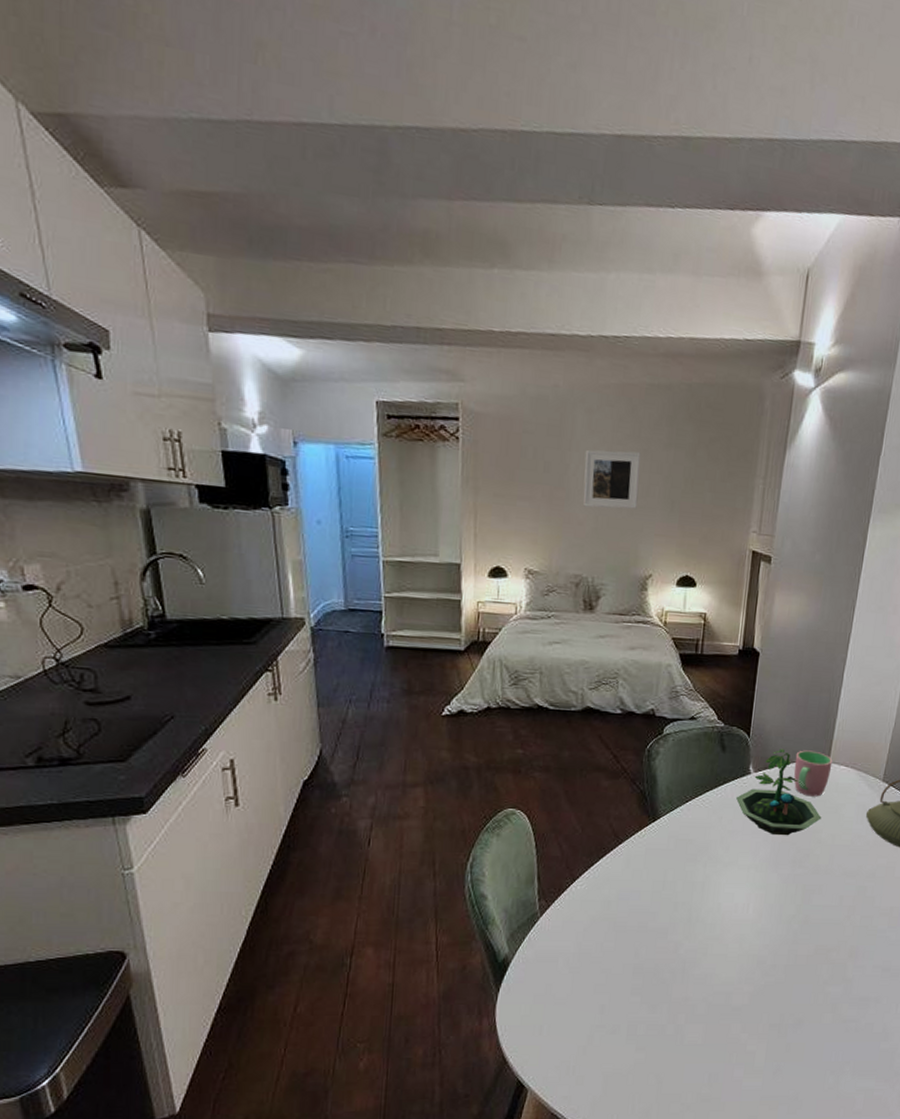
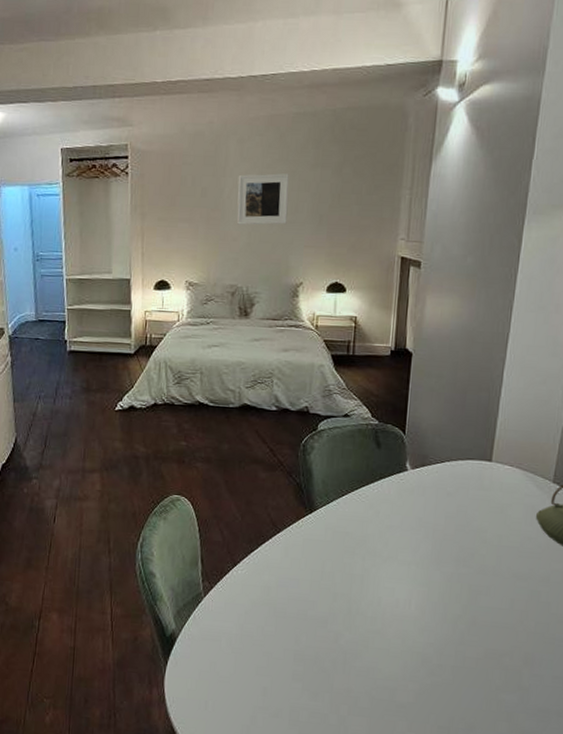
terrarium: present [736,748,822,836] -> none [393,446,486,534]
cup: present [793,750,833,797] -> none [453,448,496,496]

